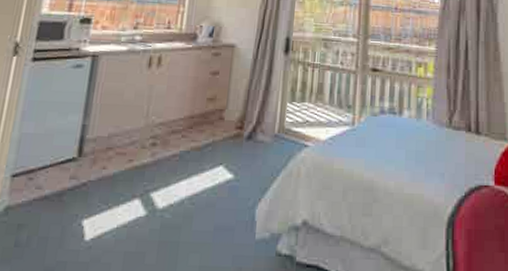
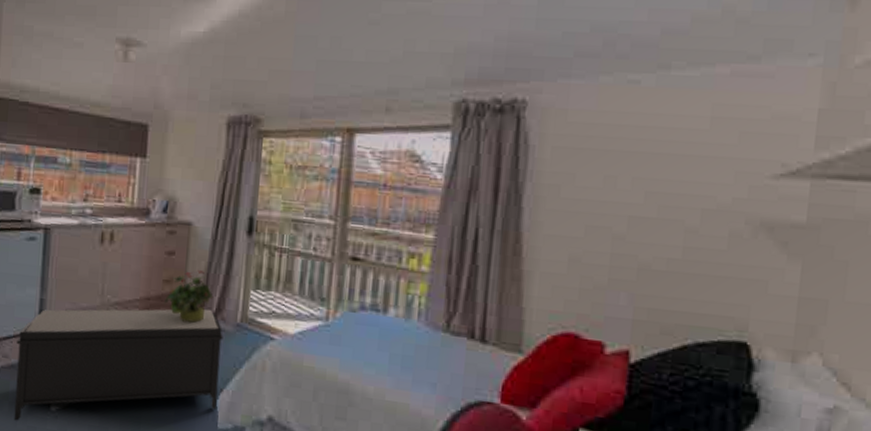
bench: none [41,124,262,257] -> present [14,309,223,421]
potted plant: none [207,86,254,137] -> present [163,269,214,323]

